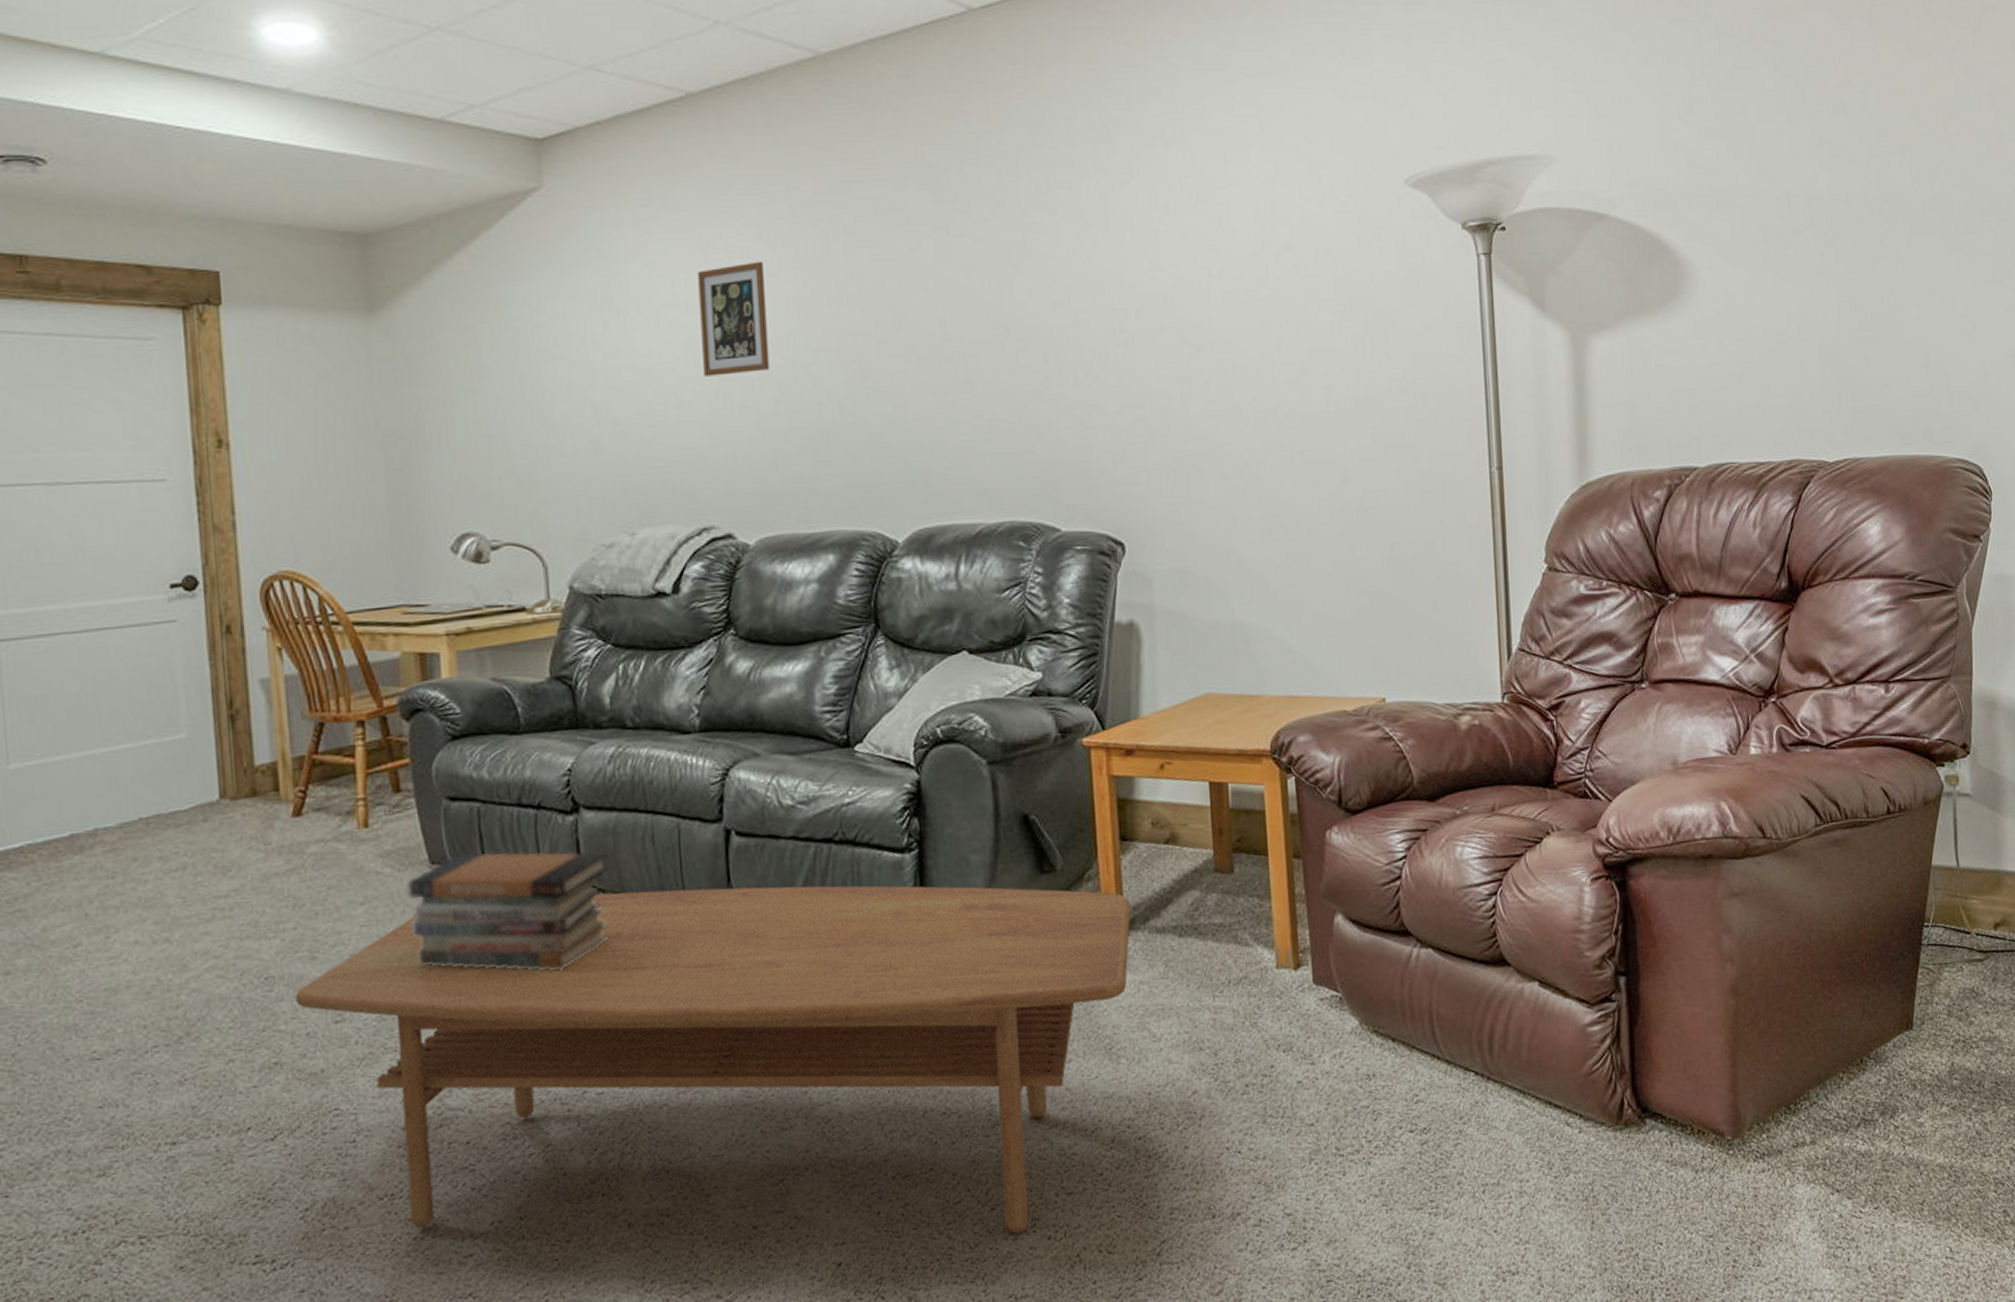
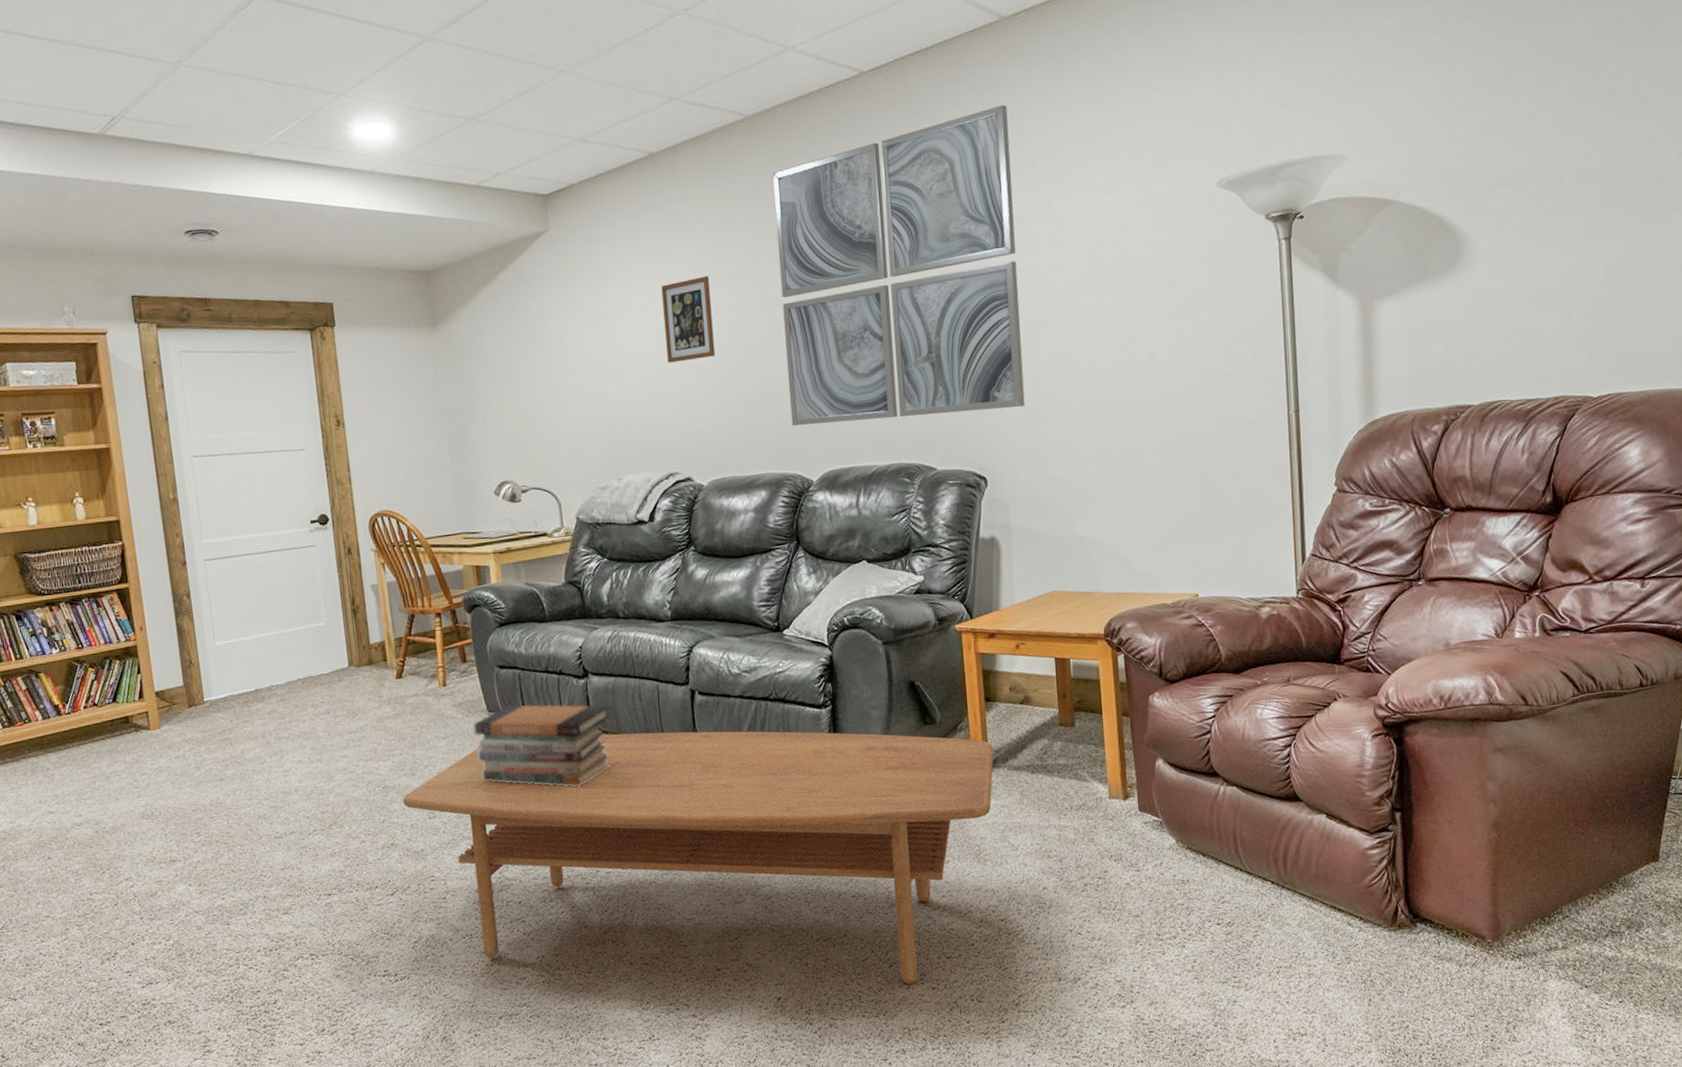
wall art: none [852,65,1173,469] -> present [772,105,1025,427]

